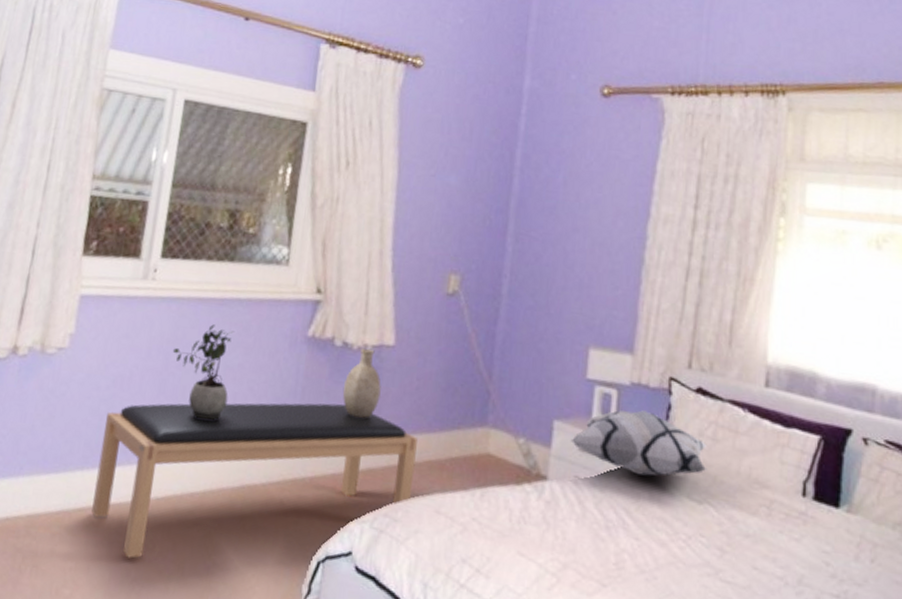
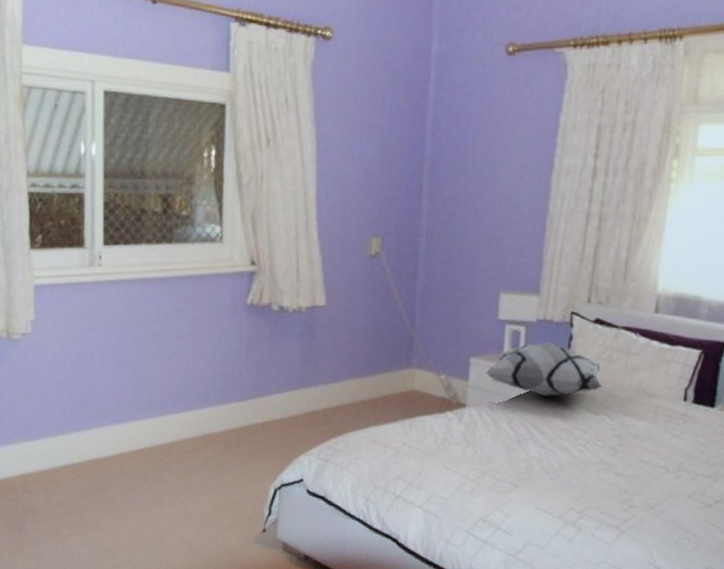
bench: present [91,402,417,559] -> none [75,360,352,501]
potted plant: present [172,324,235,421] -> none [126,301,182,384]
decorative vase: present [342,348,381,419] -> none [283,310,317,370]

